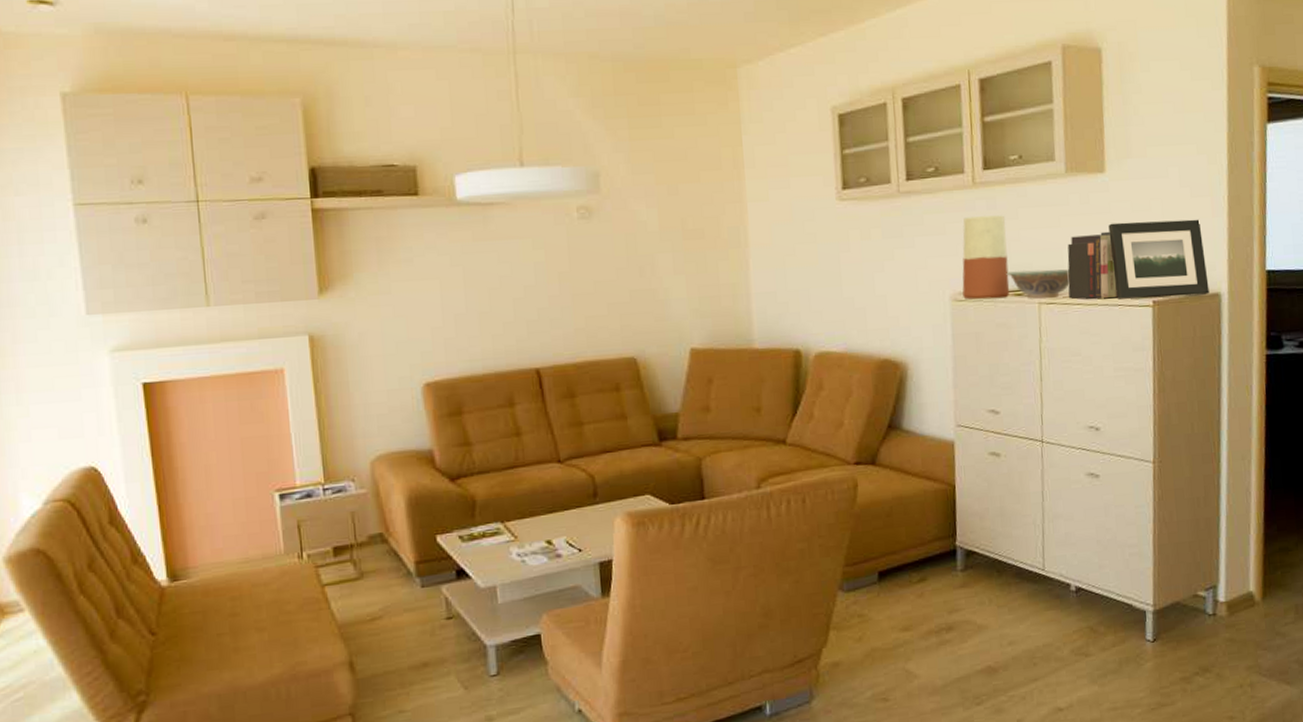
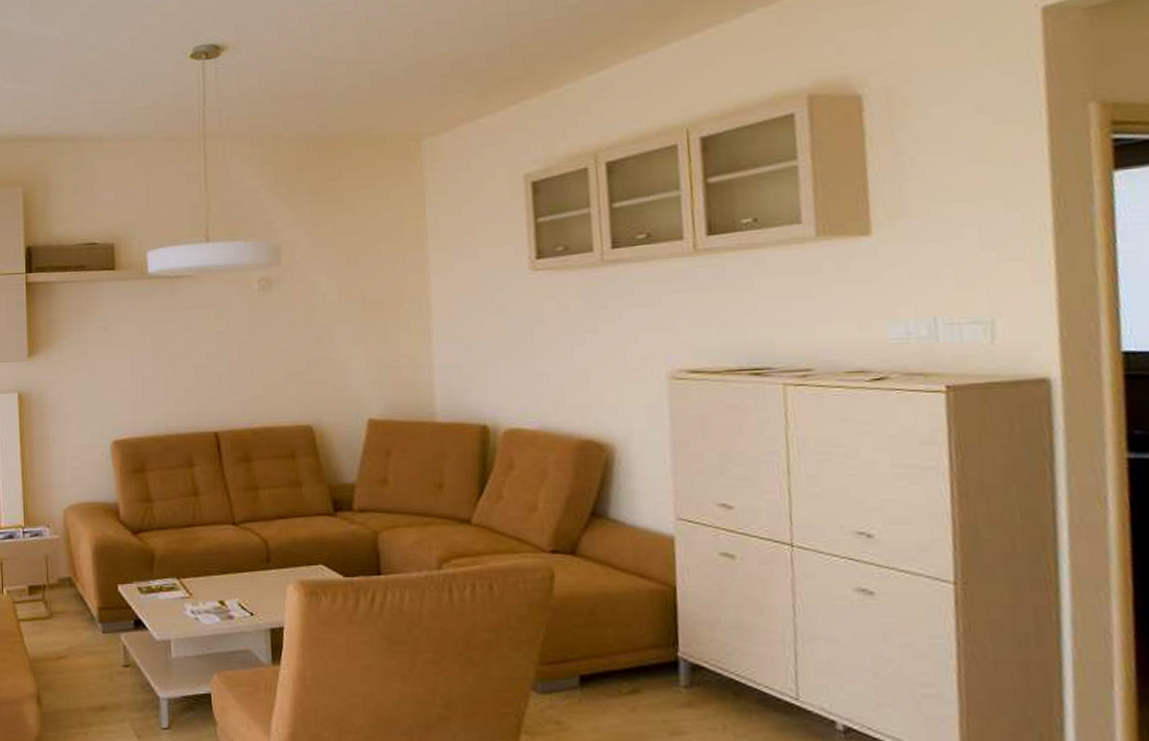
vase: present [962,215,1010,300] -> none [682,284,745,379]
decorative bowl: present [1006,269,1070,299] -> none [739,345,826,380]
books: present [1067,231,1118,300] -> none [821,303,894,383]
picture frame: present [1108,219,1210,299] -> none [878,288,1032,383]

